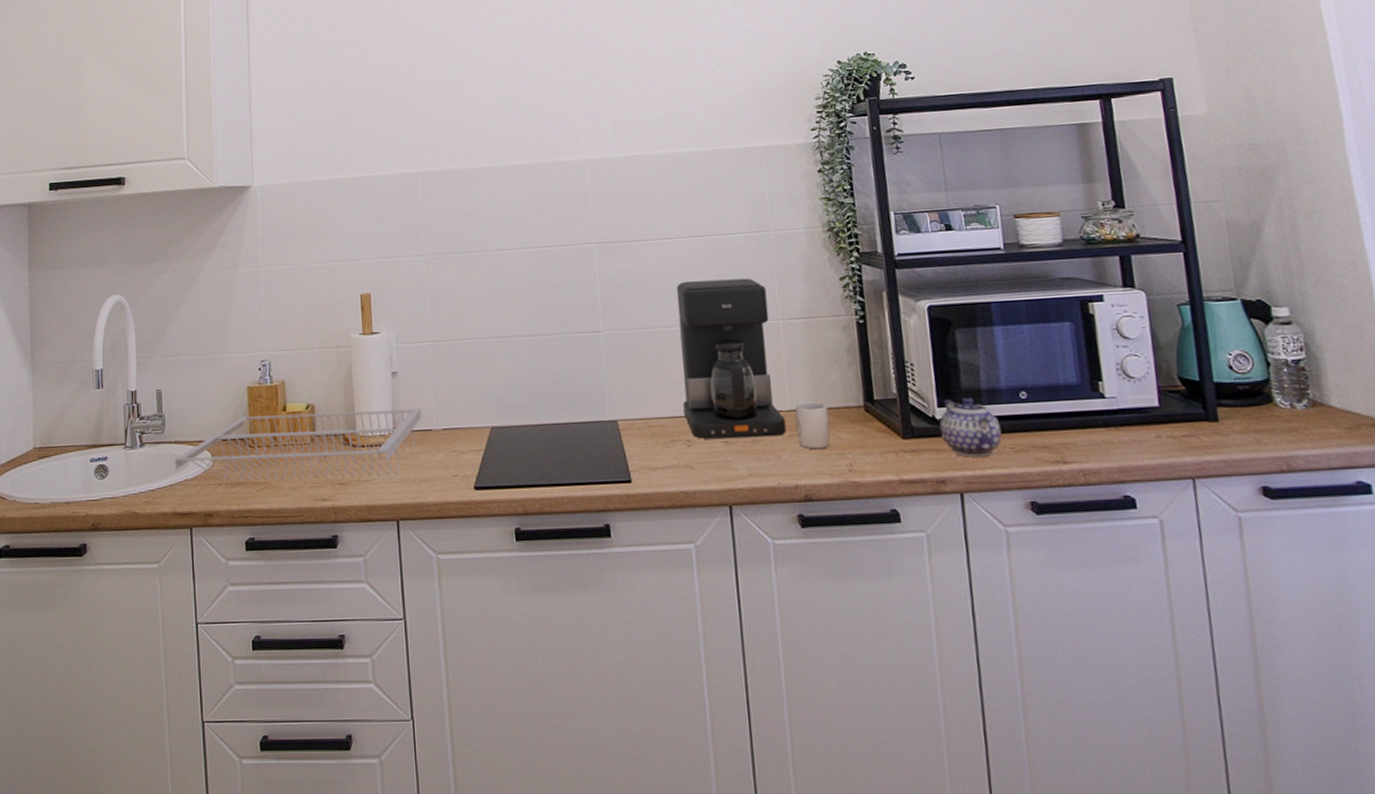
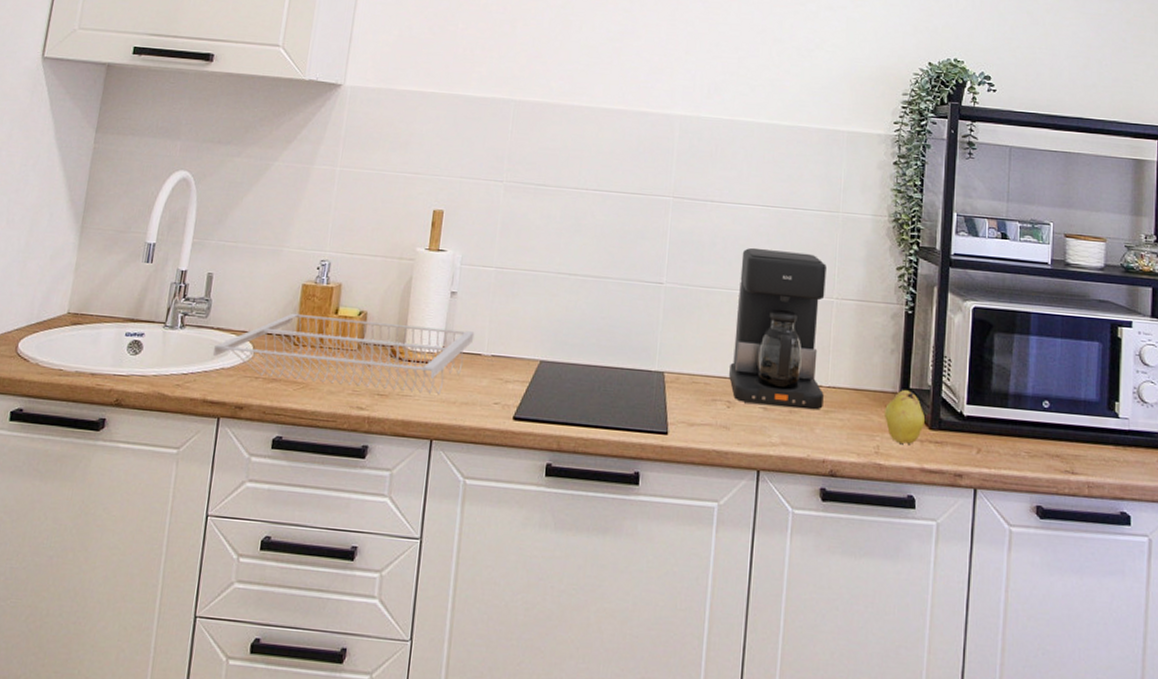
mug: present [794,401,831,450] -> none [832,380,866,429]
fruit: none [851,401,896,458] -> present [884,389,925,444]
teapot: present [939,397,1002,457] -> none [965,398,1021,457]

